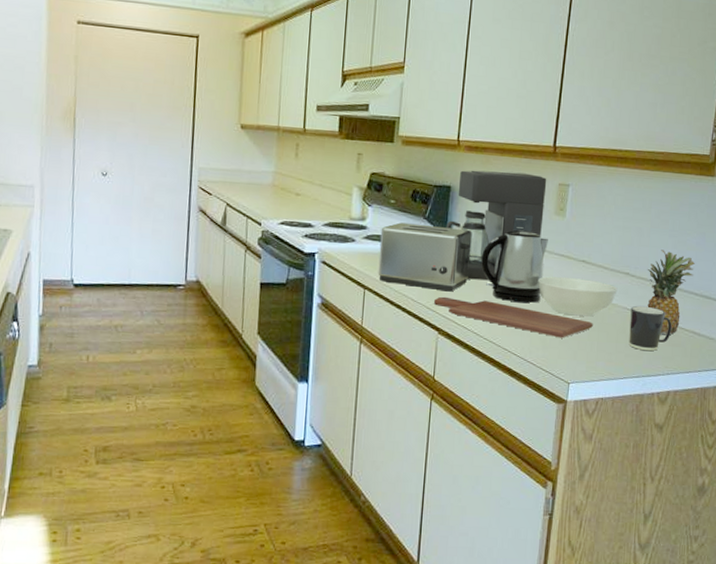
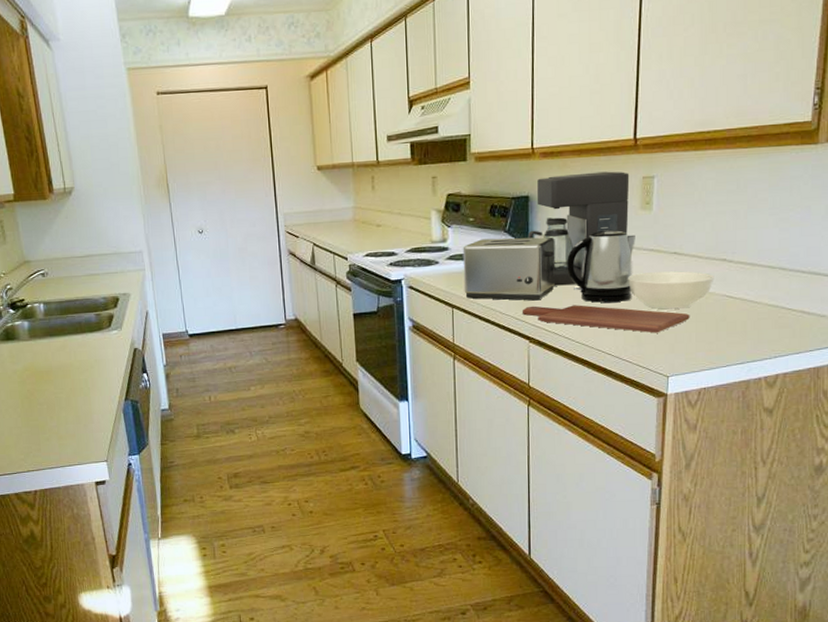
mug: present [629,305,672,352] -> none [730,290,777,337]
fruit: present [647,250,695,335] -> none [746,230,800,318]

